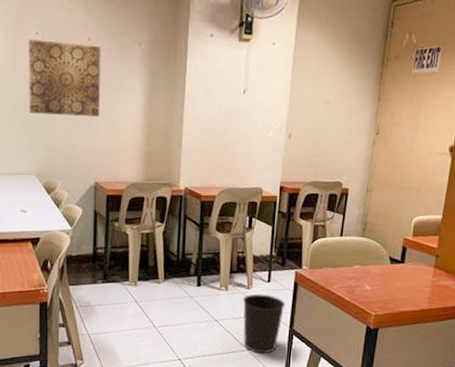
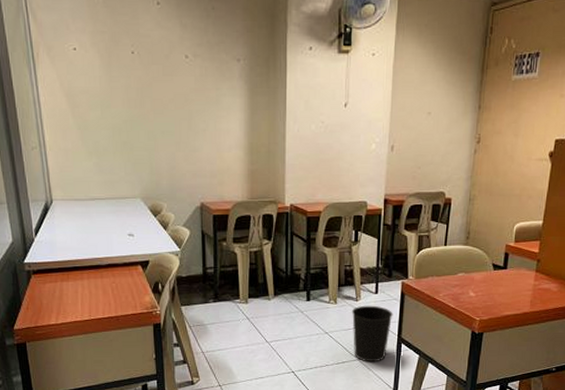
wall art: present [28,39,101,117] -> none [125,59,202,136]

